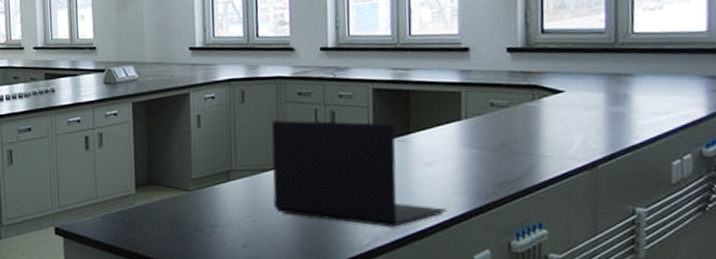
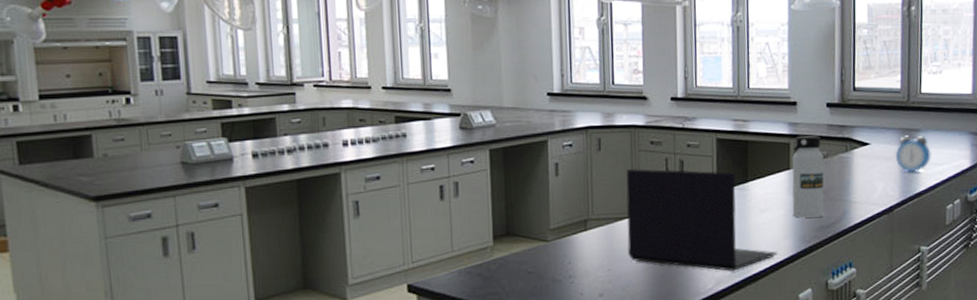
water bottle: none [464,83,505,173] -> present [792,136,824,218]
alarm clock: none [600,80,649,123] -> present [896,135,931,172]

